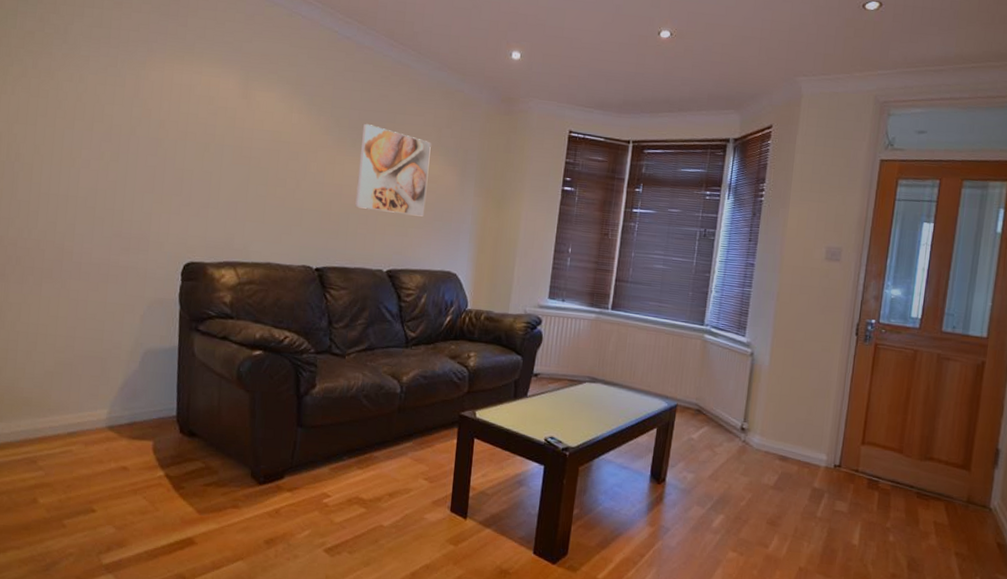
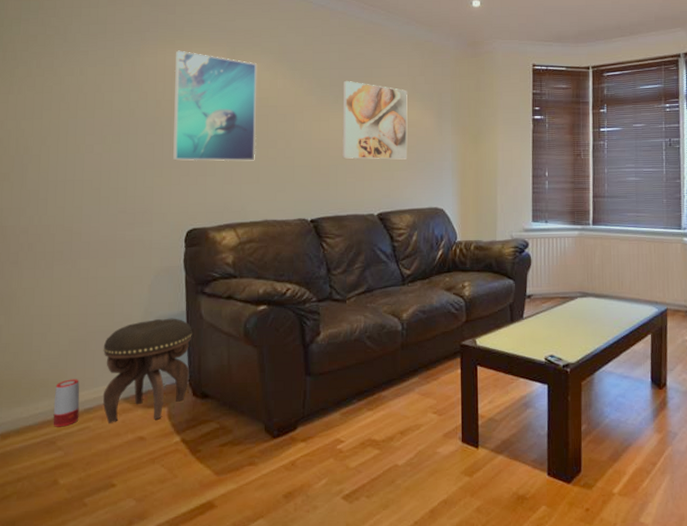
speaker: none [35,401,64,448] -> present [53,379,80,427]
footstool: none [87,351,184,452] -> present [102,318,193,423]
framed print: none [174,68,271,199] -> present [173,50,256,162]

